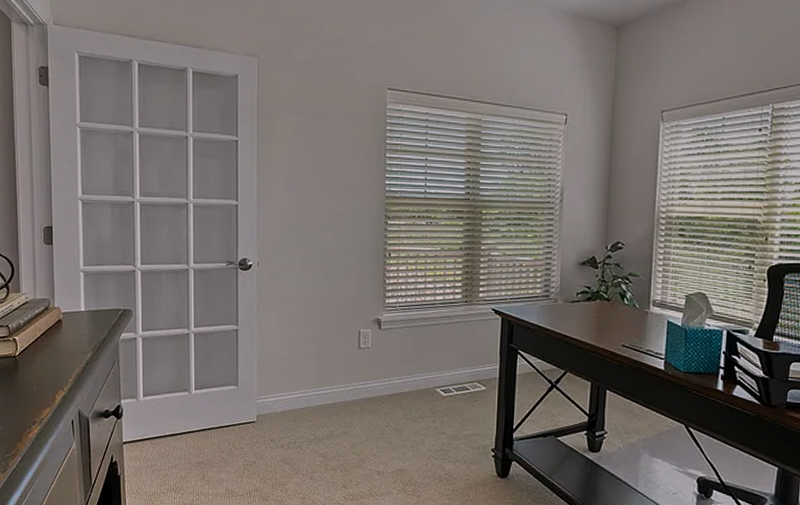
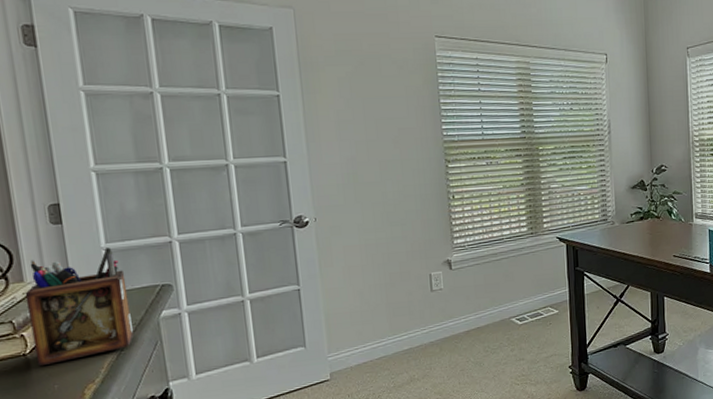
desk organizer: none [20,270,97,369] -> present [24,247,134,367]

